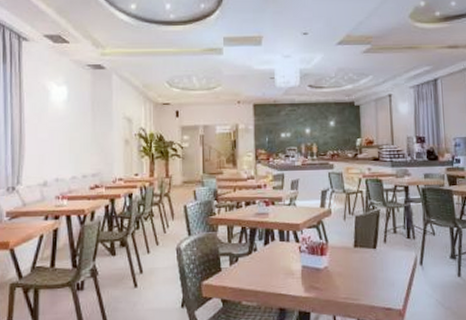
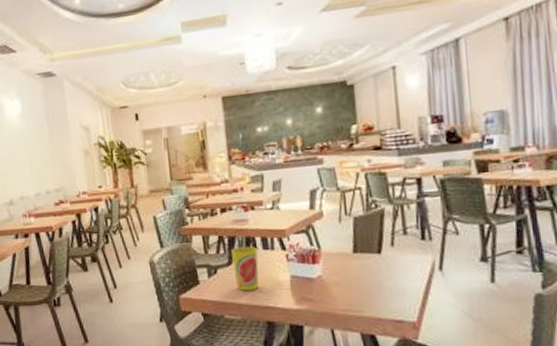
cup: none [251,238,275,279] -> present [230,246,259,292]

